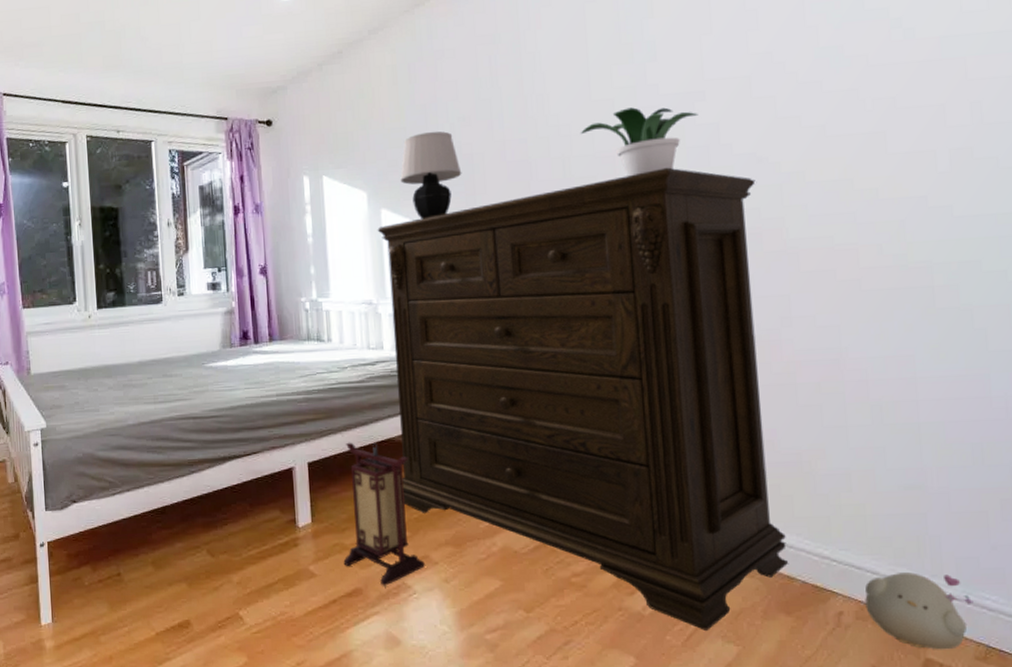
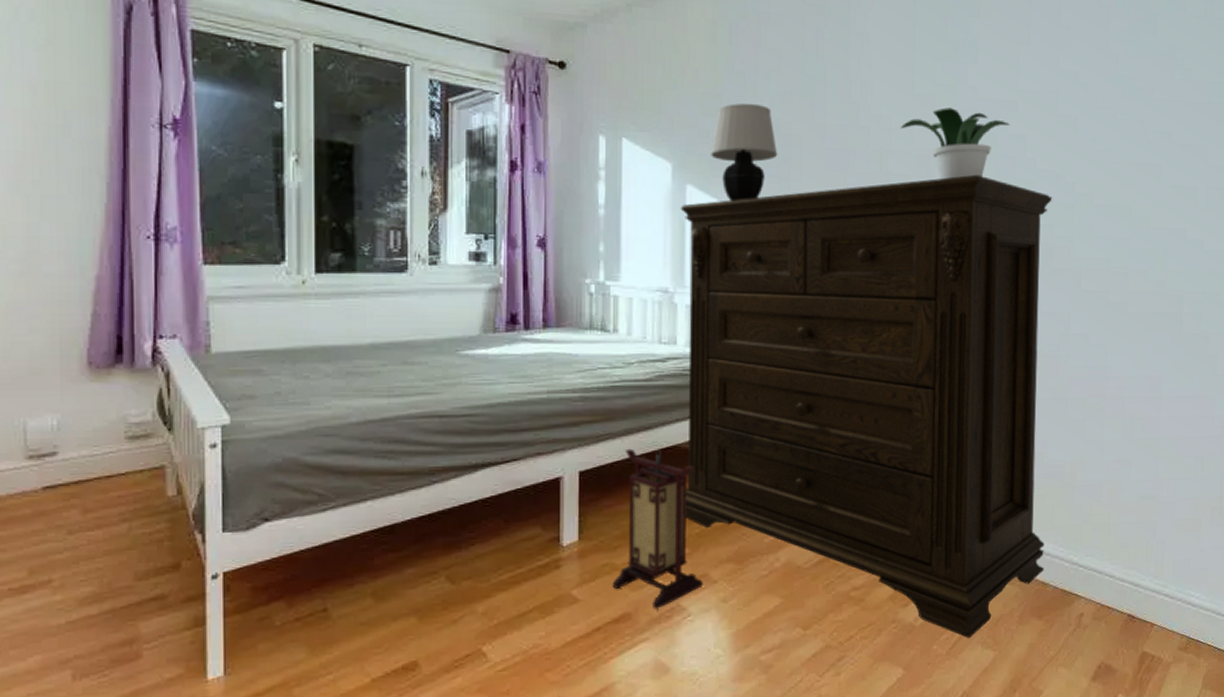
plush toy: present [865,572,974,650] -> none [1101,575,1182,644]

